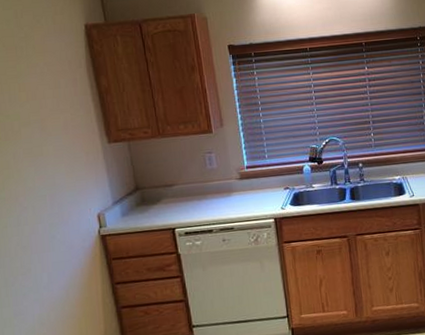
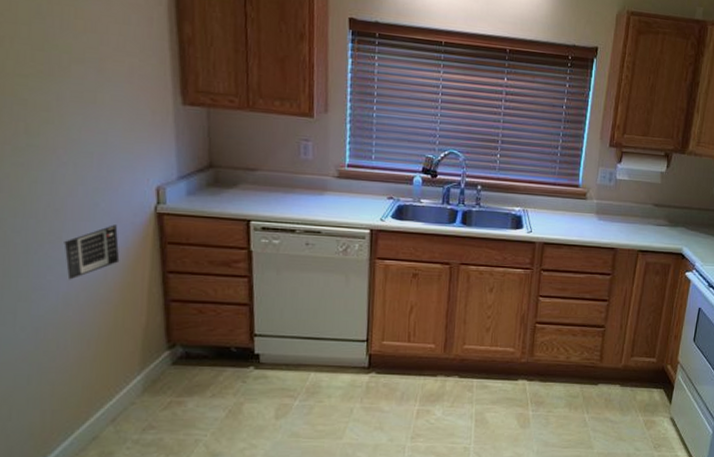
calendar: none [33,251,77,303] -> present [64,225,120,280]

